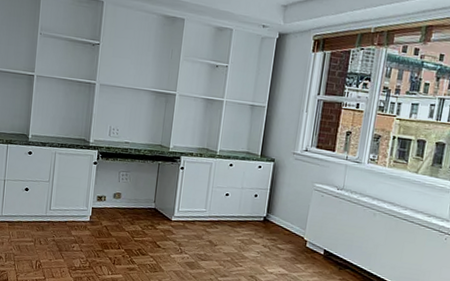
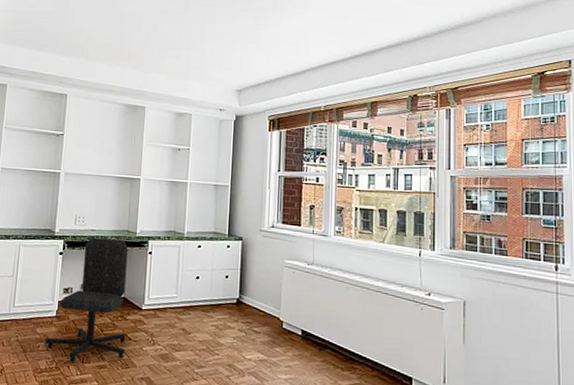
chair: none [79,150,161,263] -> present [45,237,129,362]

